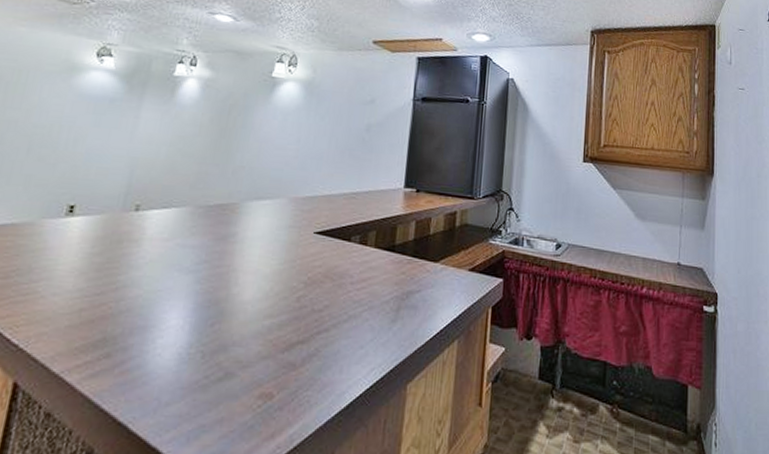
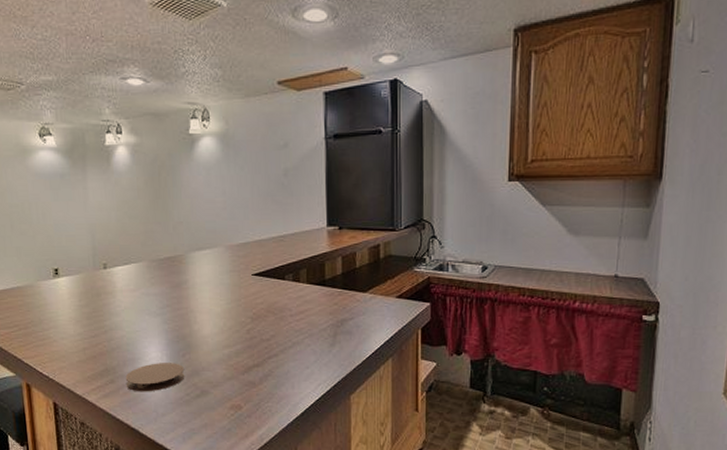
coaster: none [125,333,210,372] -> present [125,363,185,392]

